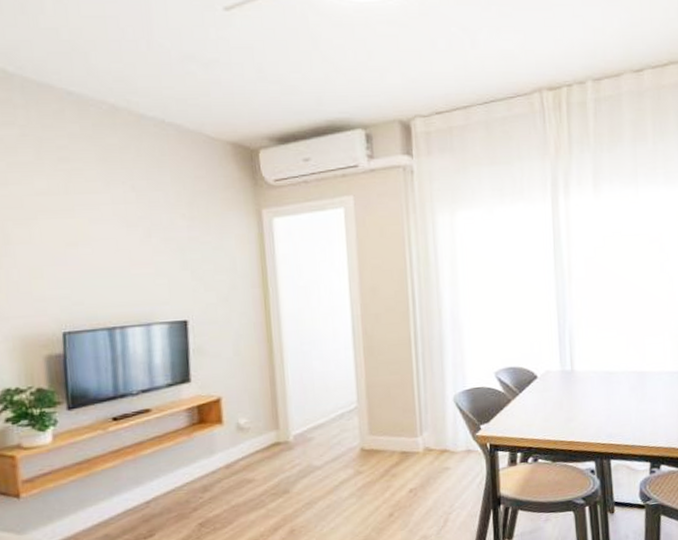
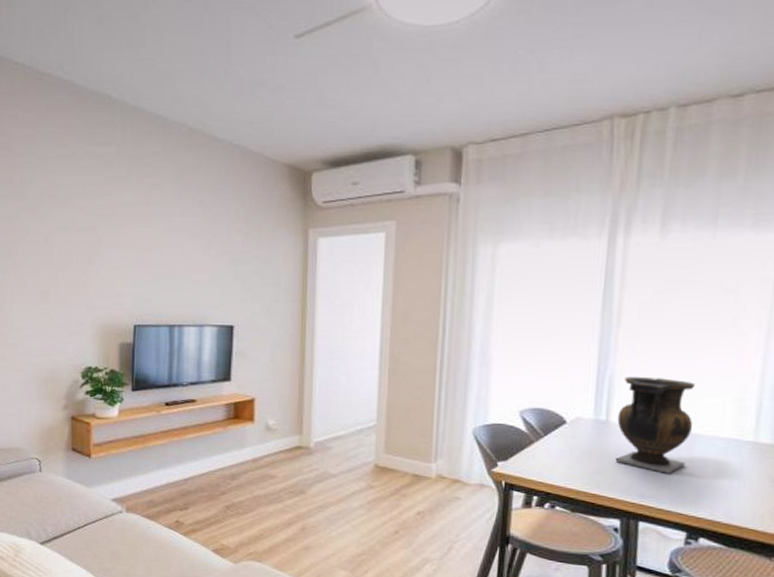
vase: none [580,324,643,412] -> present [615,377,696,474]

